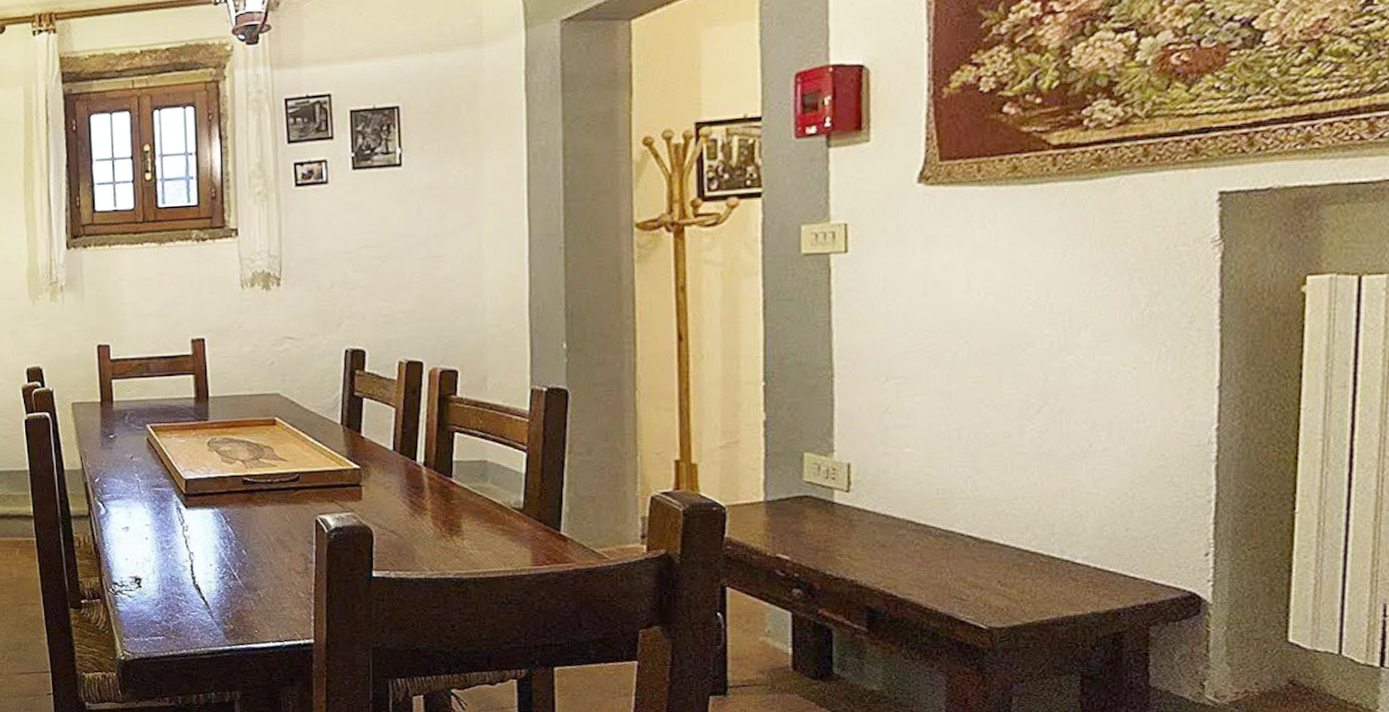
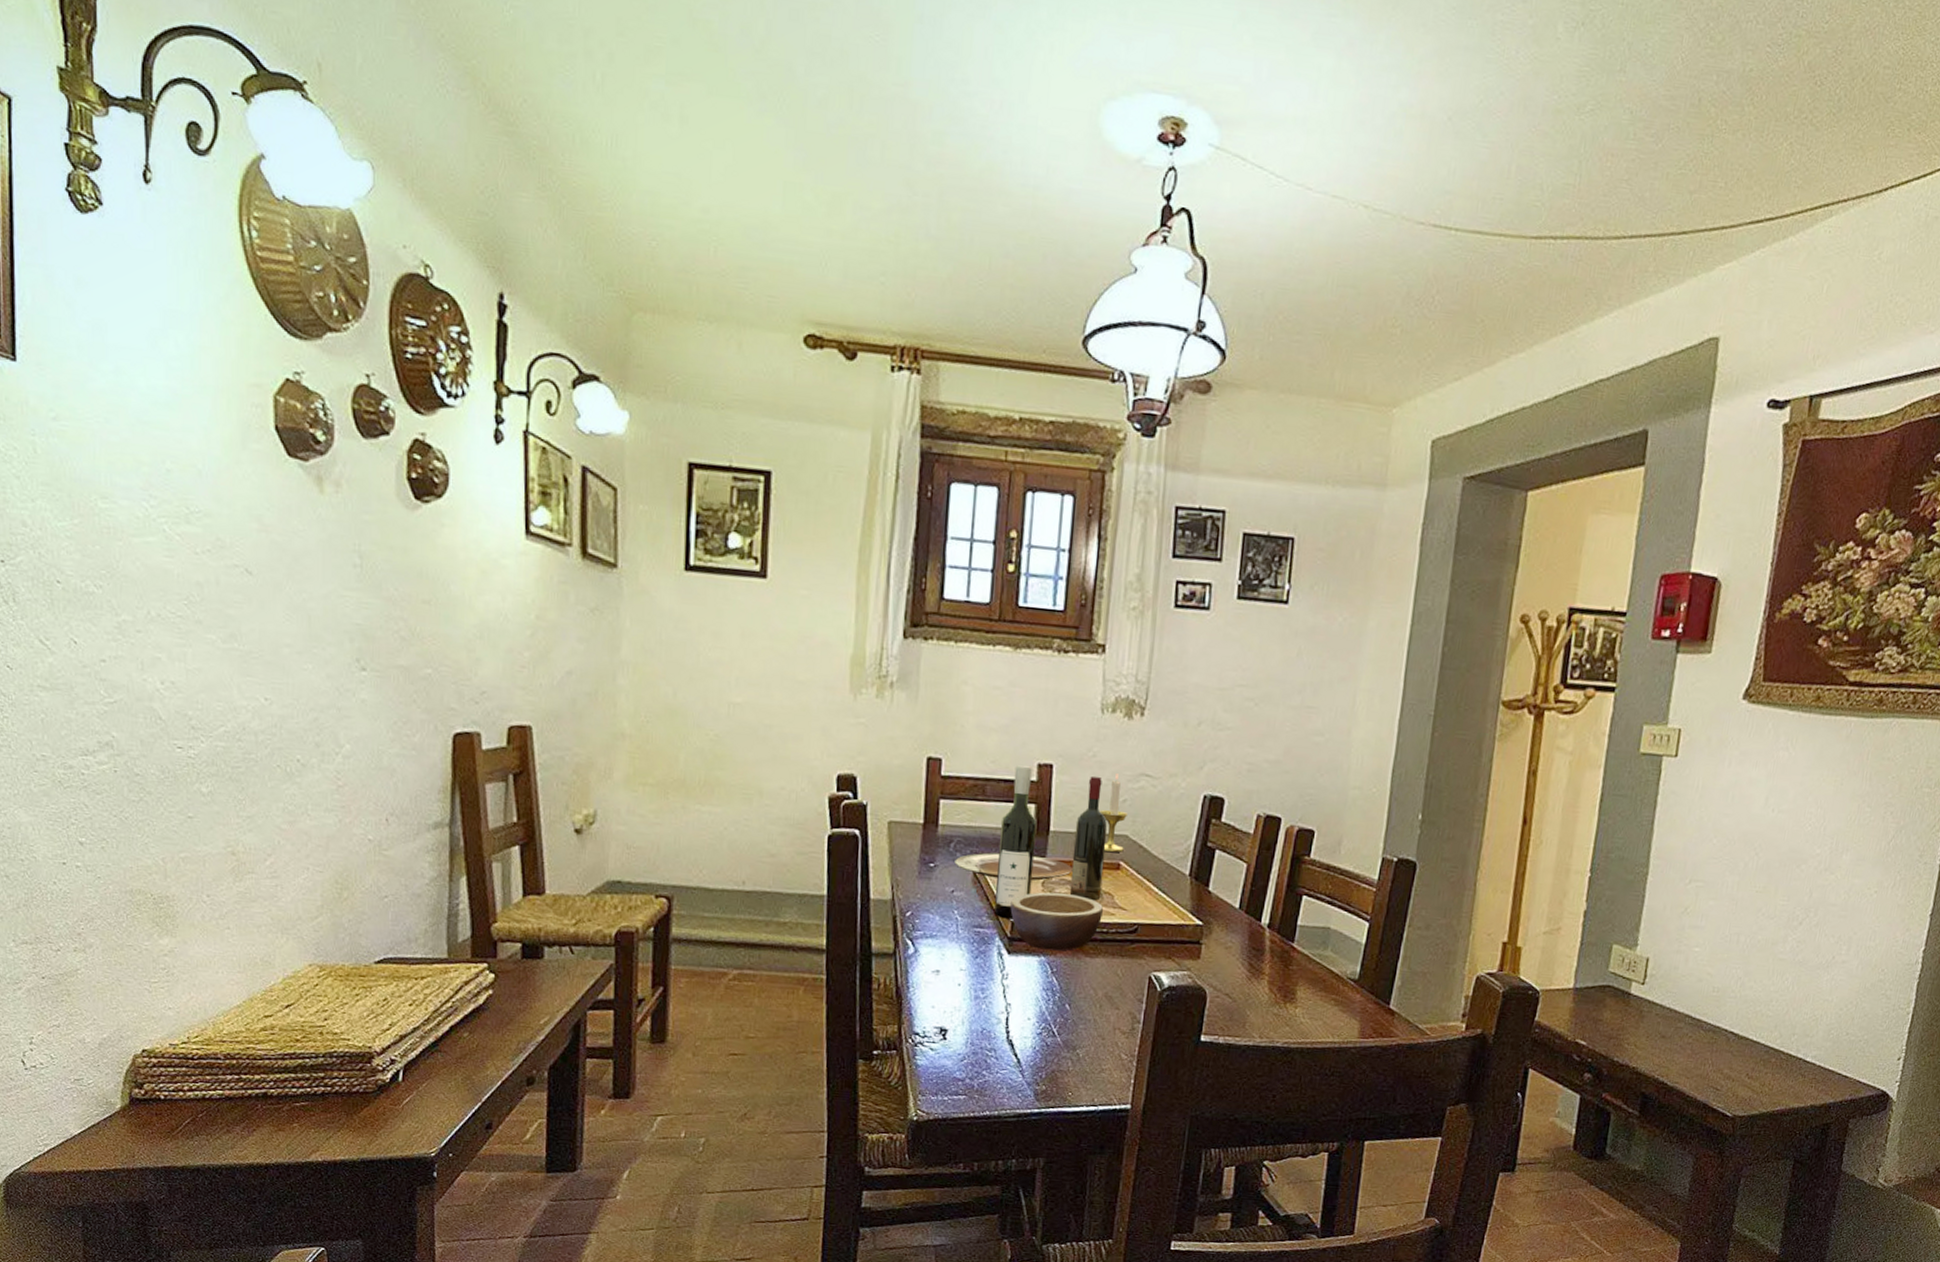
plate: none [130,420,234,443] -> present [954,852,1073,881]
bottle: none [165,341,199,478] -> present [994,764,1037,920]
bowl: none [182,451,265,502] -> present [1010,892,1103,951]
wine bottle: none [231,344,262,455] -> present [1069,776,1108,901]
candlestick: none [251,340,277,411] -> present [1099,773,1128,853]

